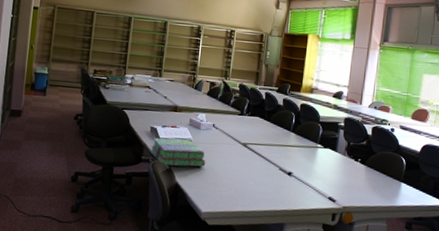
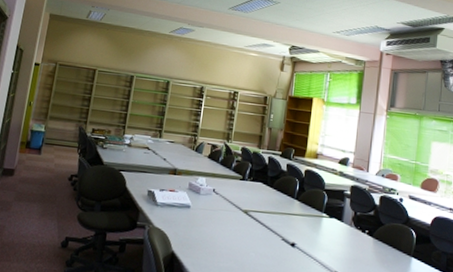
stack of books: present [150,137,206,167] -> none [146,202,205,235]

